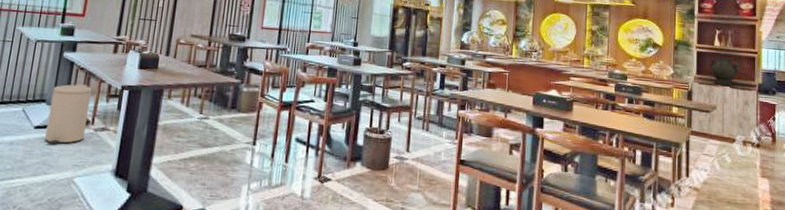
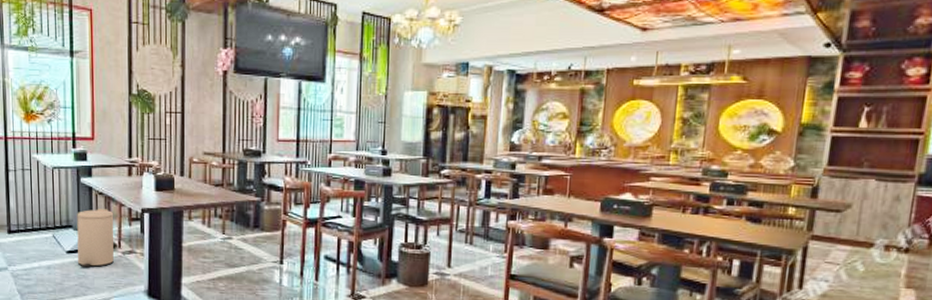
decorative urn: present [709,56,740,87] -> none [846,141,894,179]

